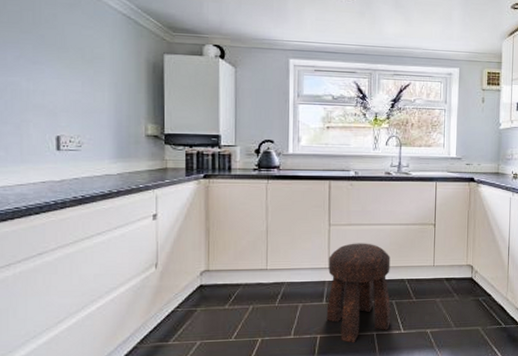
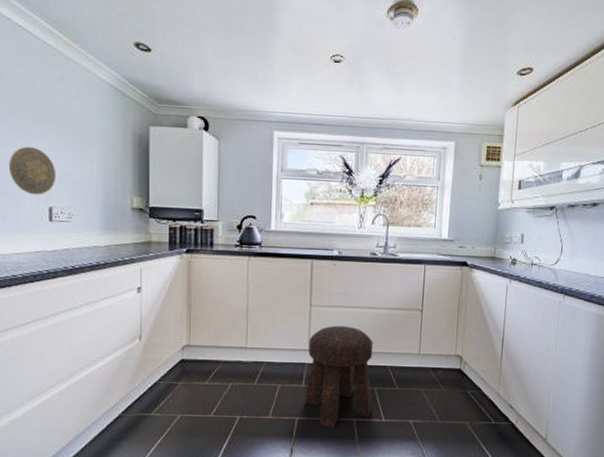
decorative plate: none [11,74,65,124] -> present [8,146,57,195]

